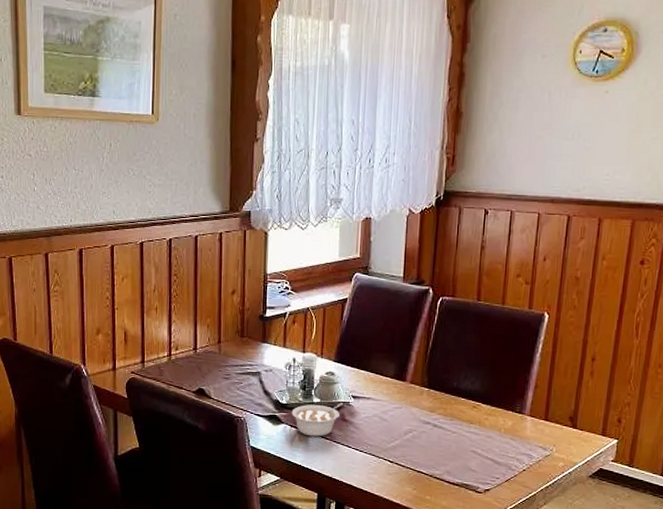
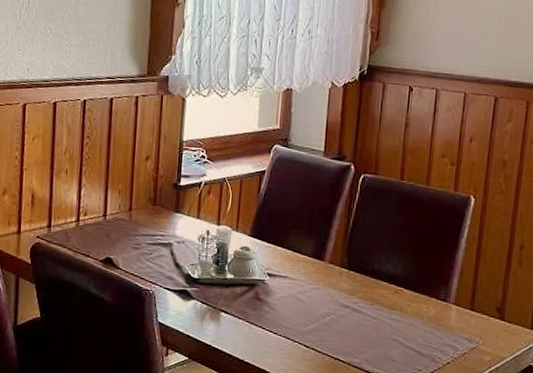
legume: present [291,403,344,437] -> none [203,280,258,316]

